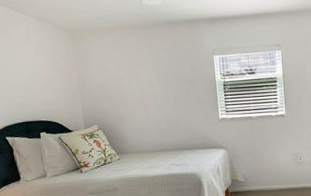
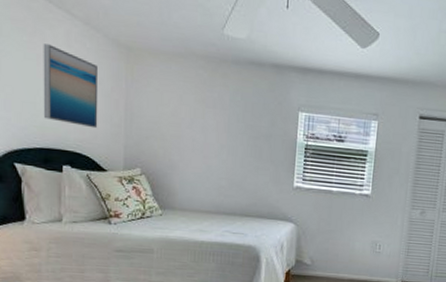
wall art: none [11,41,61,100] -> present [43,44,99,129]

